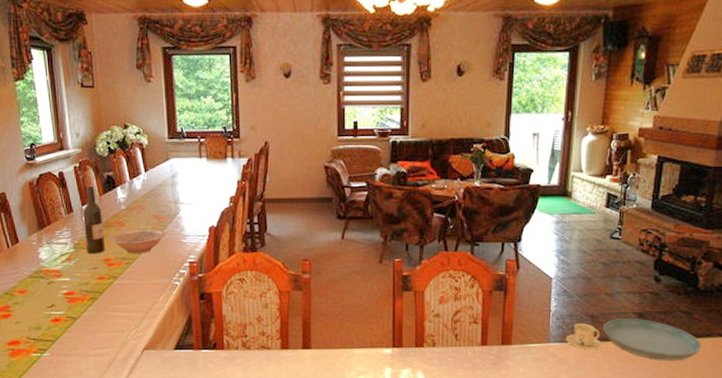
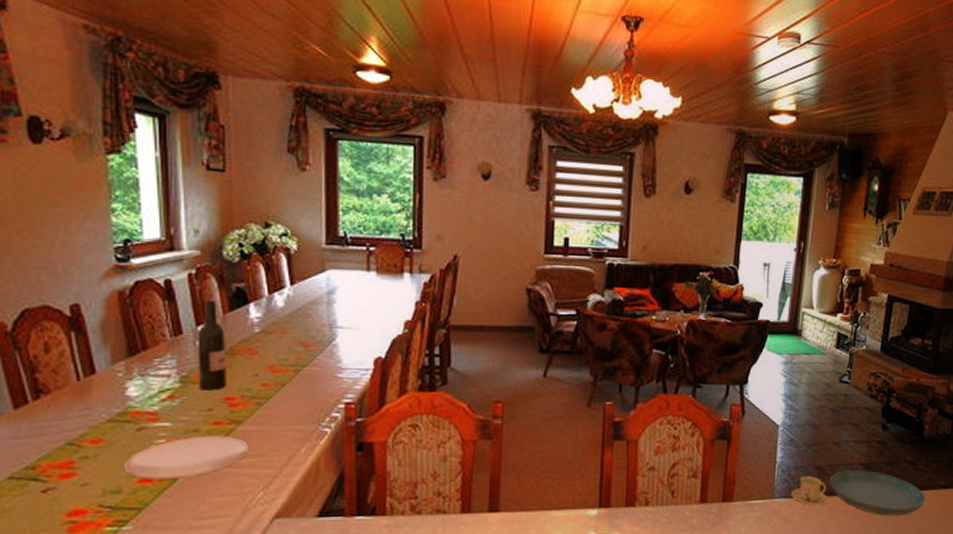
plate: none [42,287,124,321] -> present [125,435,249,481]
bowl: present [109,229,167,254] -> none [234,359,316,391]

